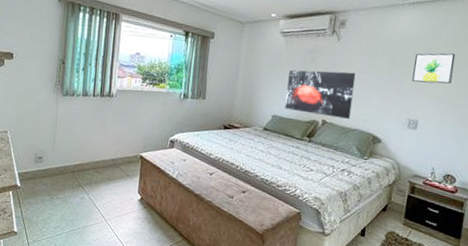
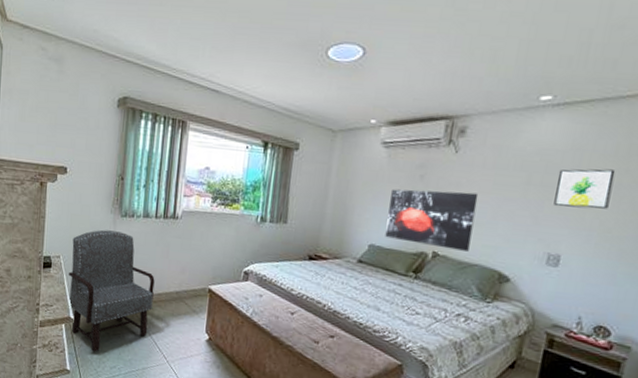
armchair: none [15,107,93,215] -> present [68,229,155,352]

